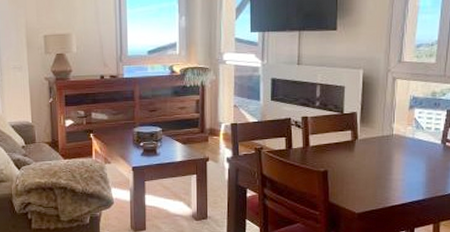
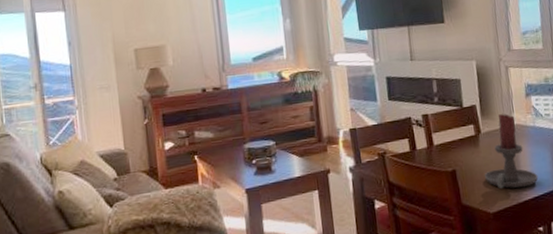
candle holder: none [354,123,409,194] -> present [484,113,538,189]

